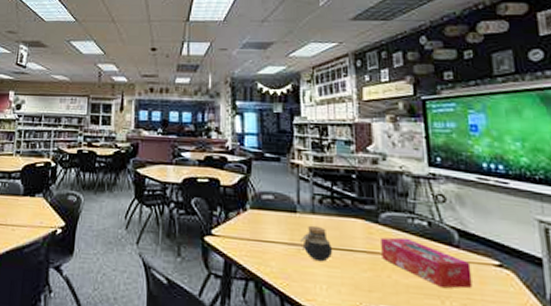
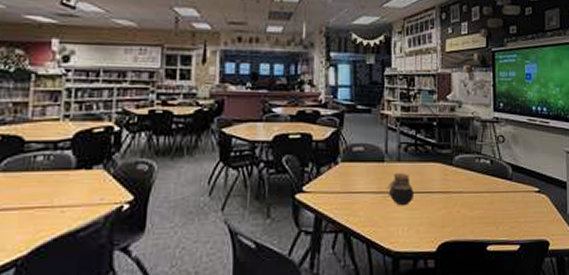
tissue box: present [381,237,473,289] -> none [454,176,519,216]

